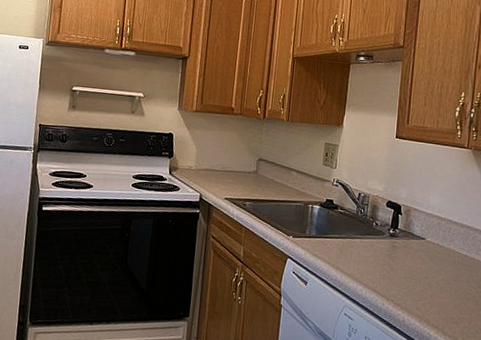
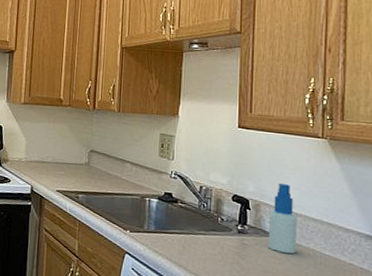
spray bottle: none [415,190,441,254] -> present [268,183,297,254]

